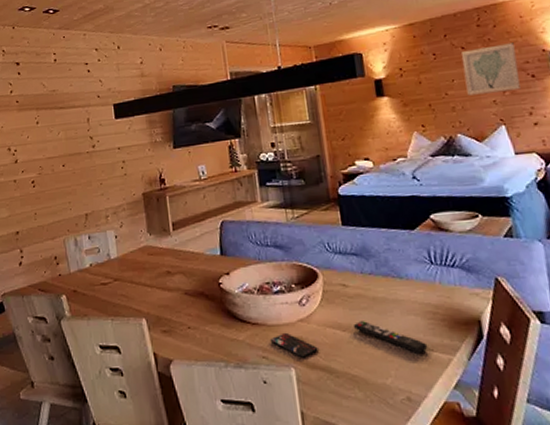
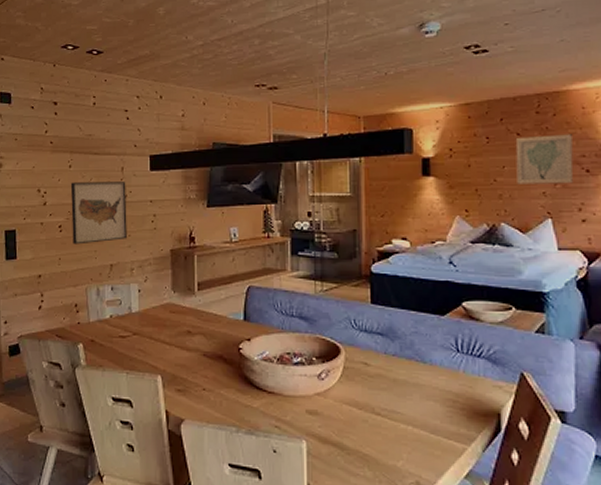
wall art: none [39,132,99,198] -> present [70,182,127,245]
smartphone: present [269,332,318,358] -> none [284,404,332,432]
remote control: present [354,321,428,355] -> none [371,401,444,441]

